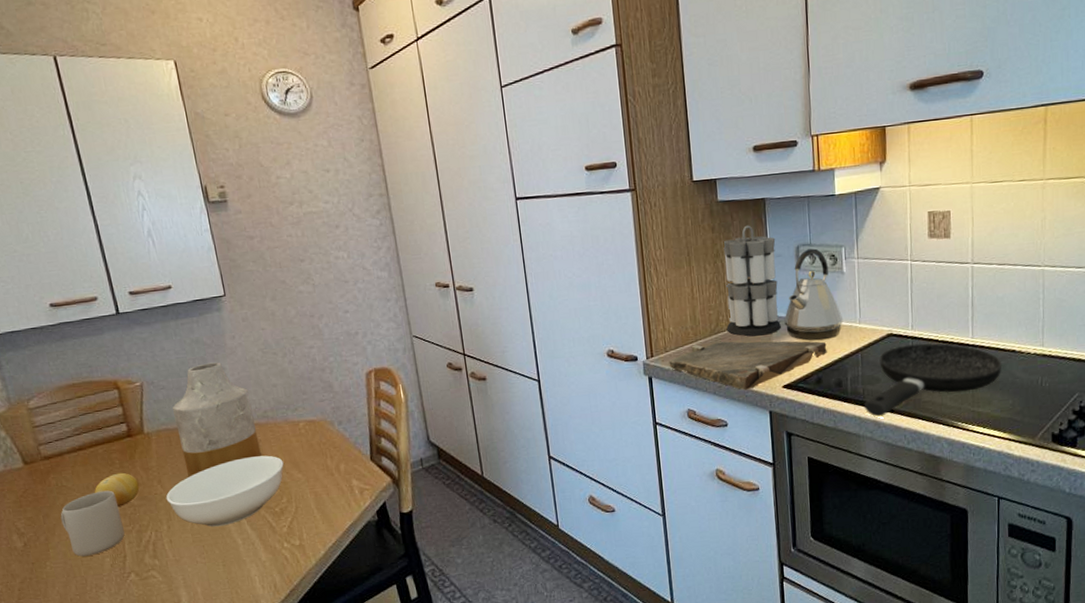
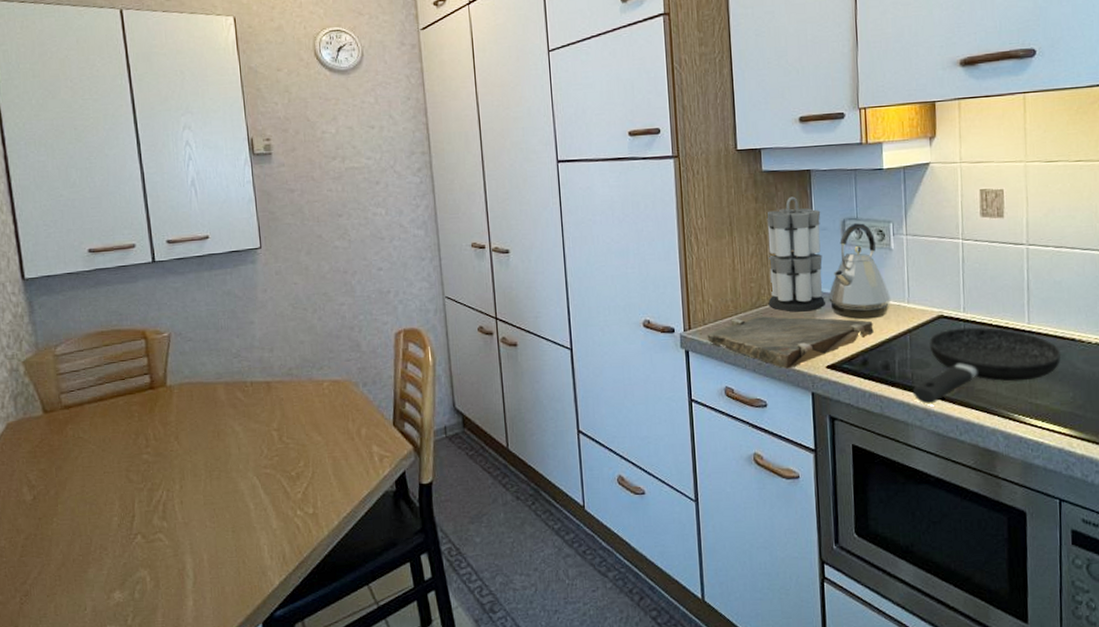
mug: present [60,490,125,557] -> none [73,444,136,514]
fruit: present [94,472,140,507] -> none [110,426,156,462]
bowl: present [165,455,284,527] -> none [181,415,304,489]
vase: present [173,362,262,477] -> none [198,315,282,435]

